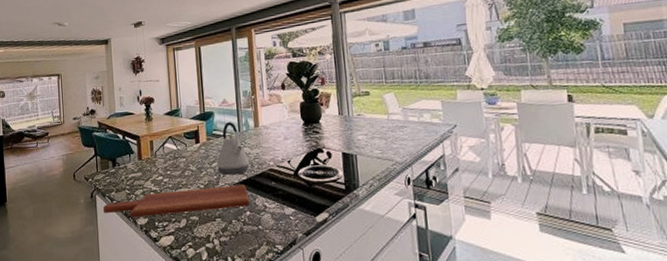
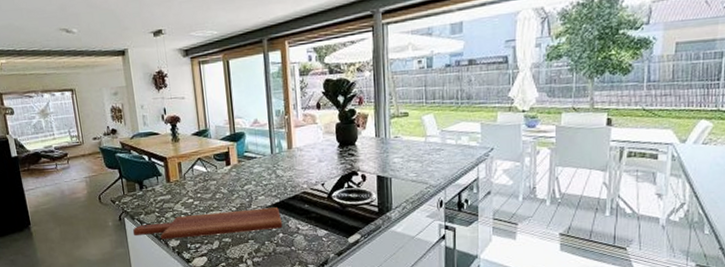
kettle: present [216,122,249,176] -> none [248,143,282,198]

